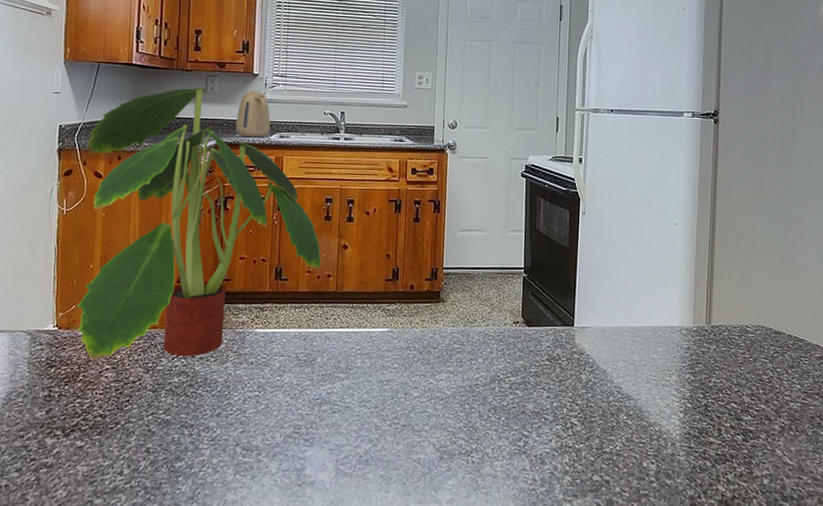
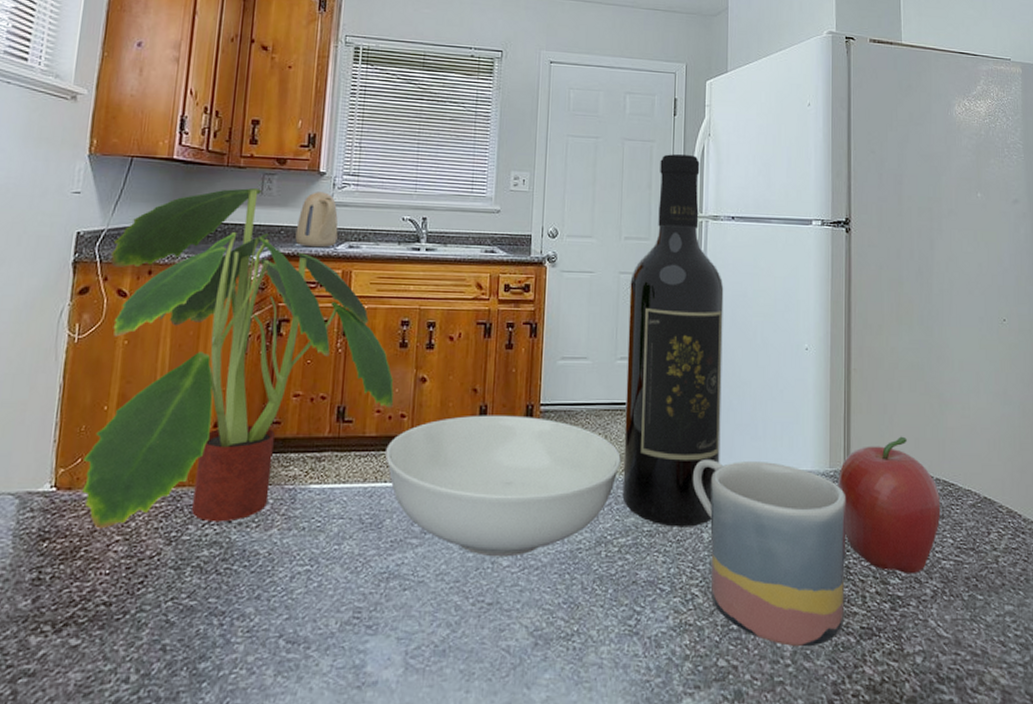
bowl: none [315,276,513,390] -> present [384,415,622,557]
wine bottle: none [513,55,603,370] -> present [622,154,724,527]
mug: none [572,314,707,468] -> present [692,458,847,647]
fruit: none [699,299,791,413] -> present [837,436,941,575]

